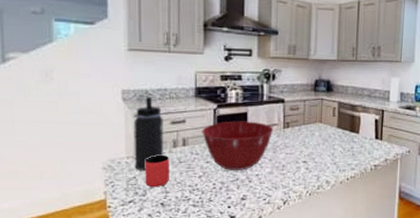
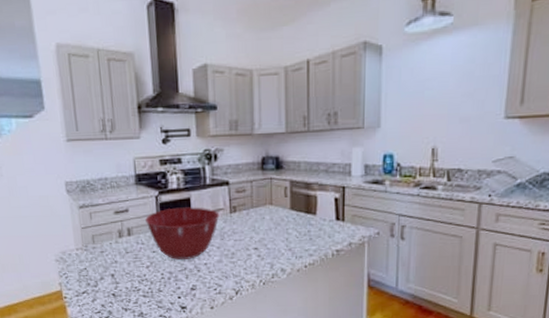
thermos bottle: present [133,97,164,171] -> none [79,187,111,262]
cup: present [145,156,169,188] -> none [93,246,118,278]

